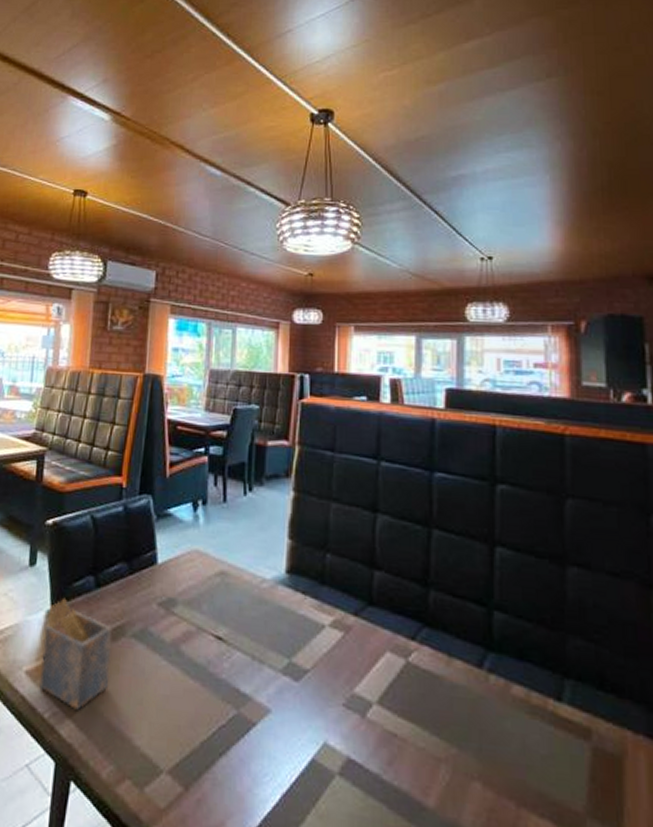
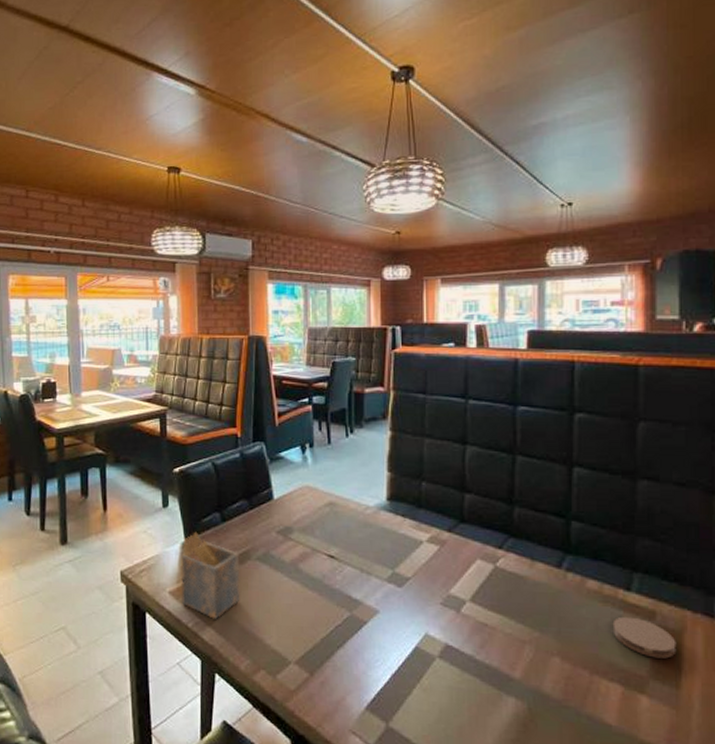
coaster: none [542,733,617,791] -> present [612,616,677,659]

